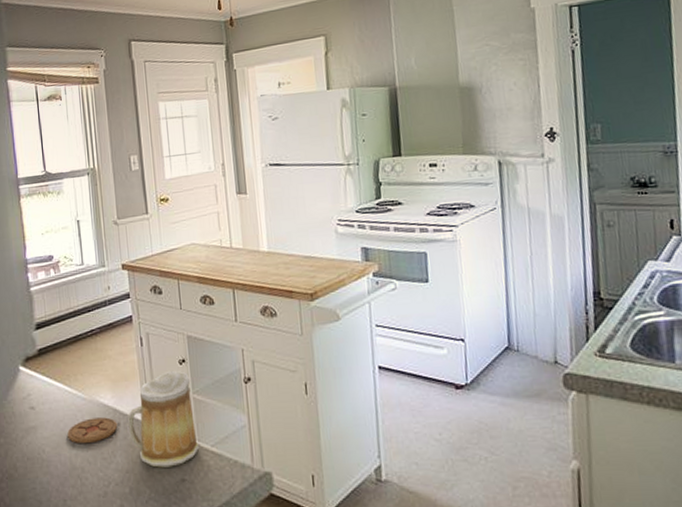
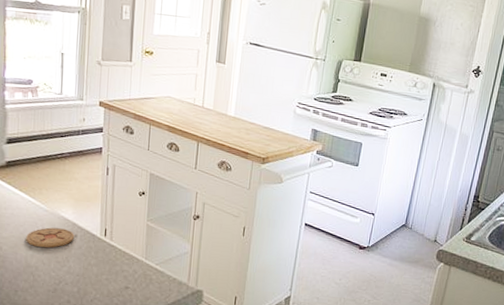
mug: present [127,370,200,468] -> none [83,199,147,276]

